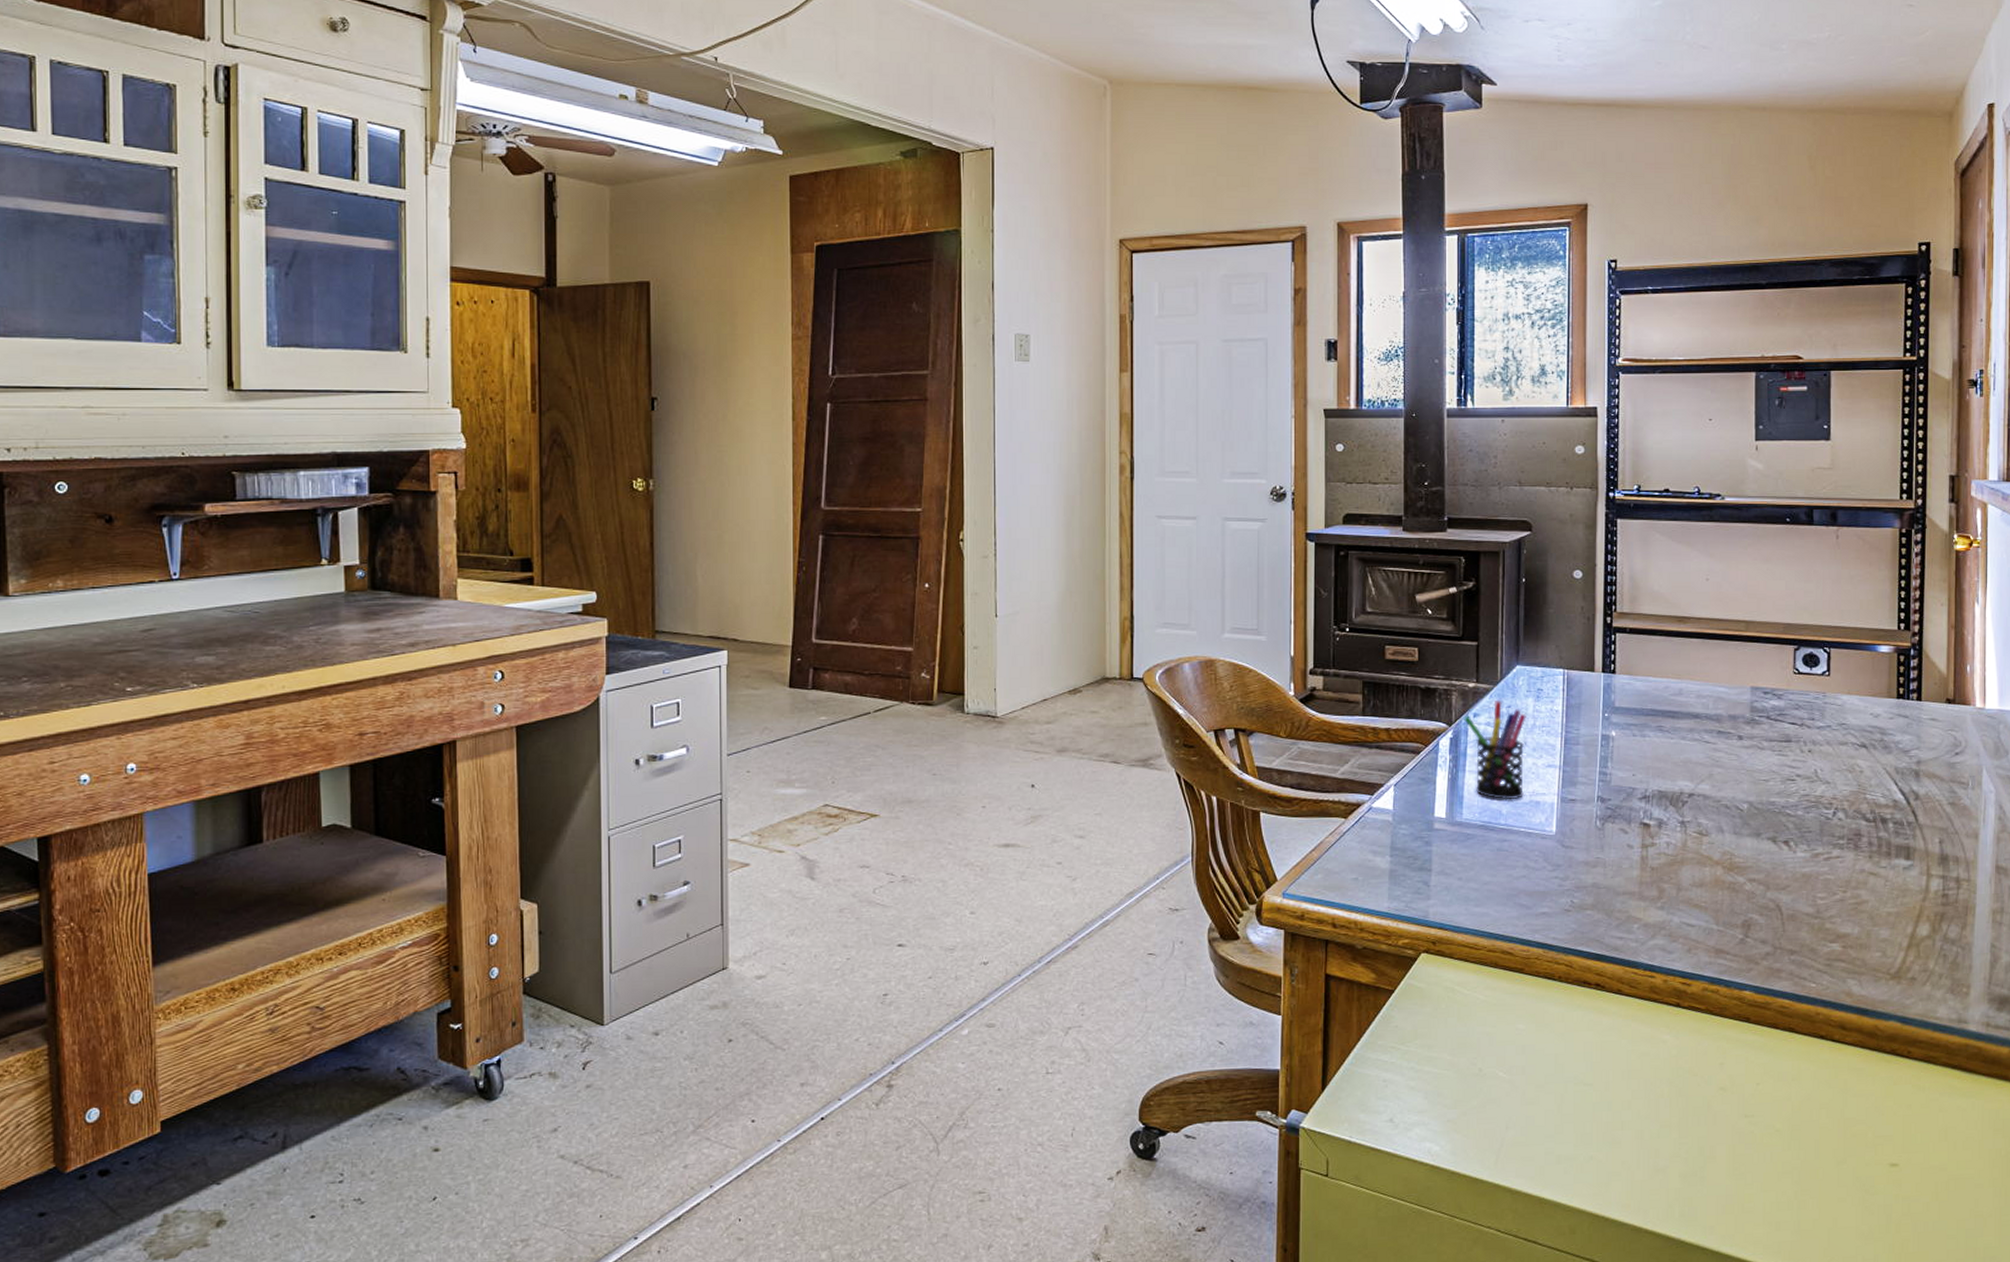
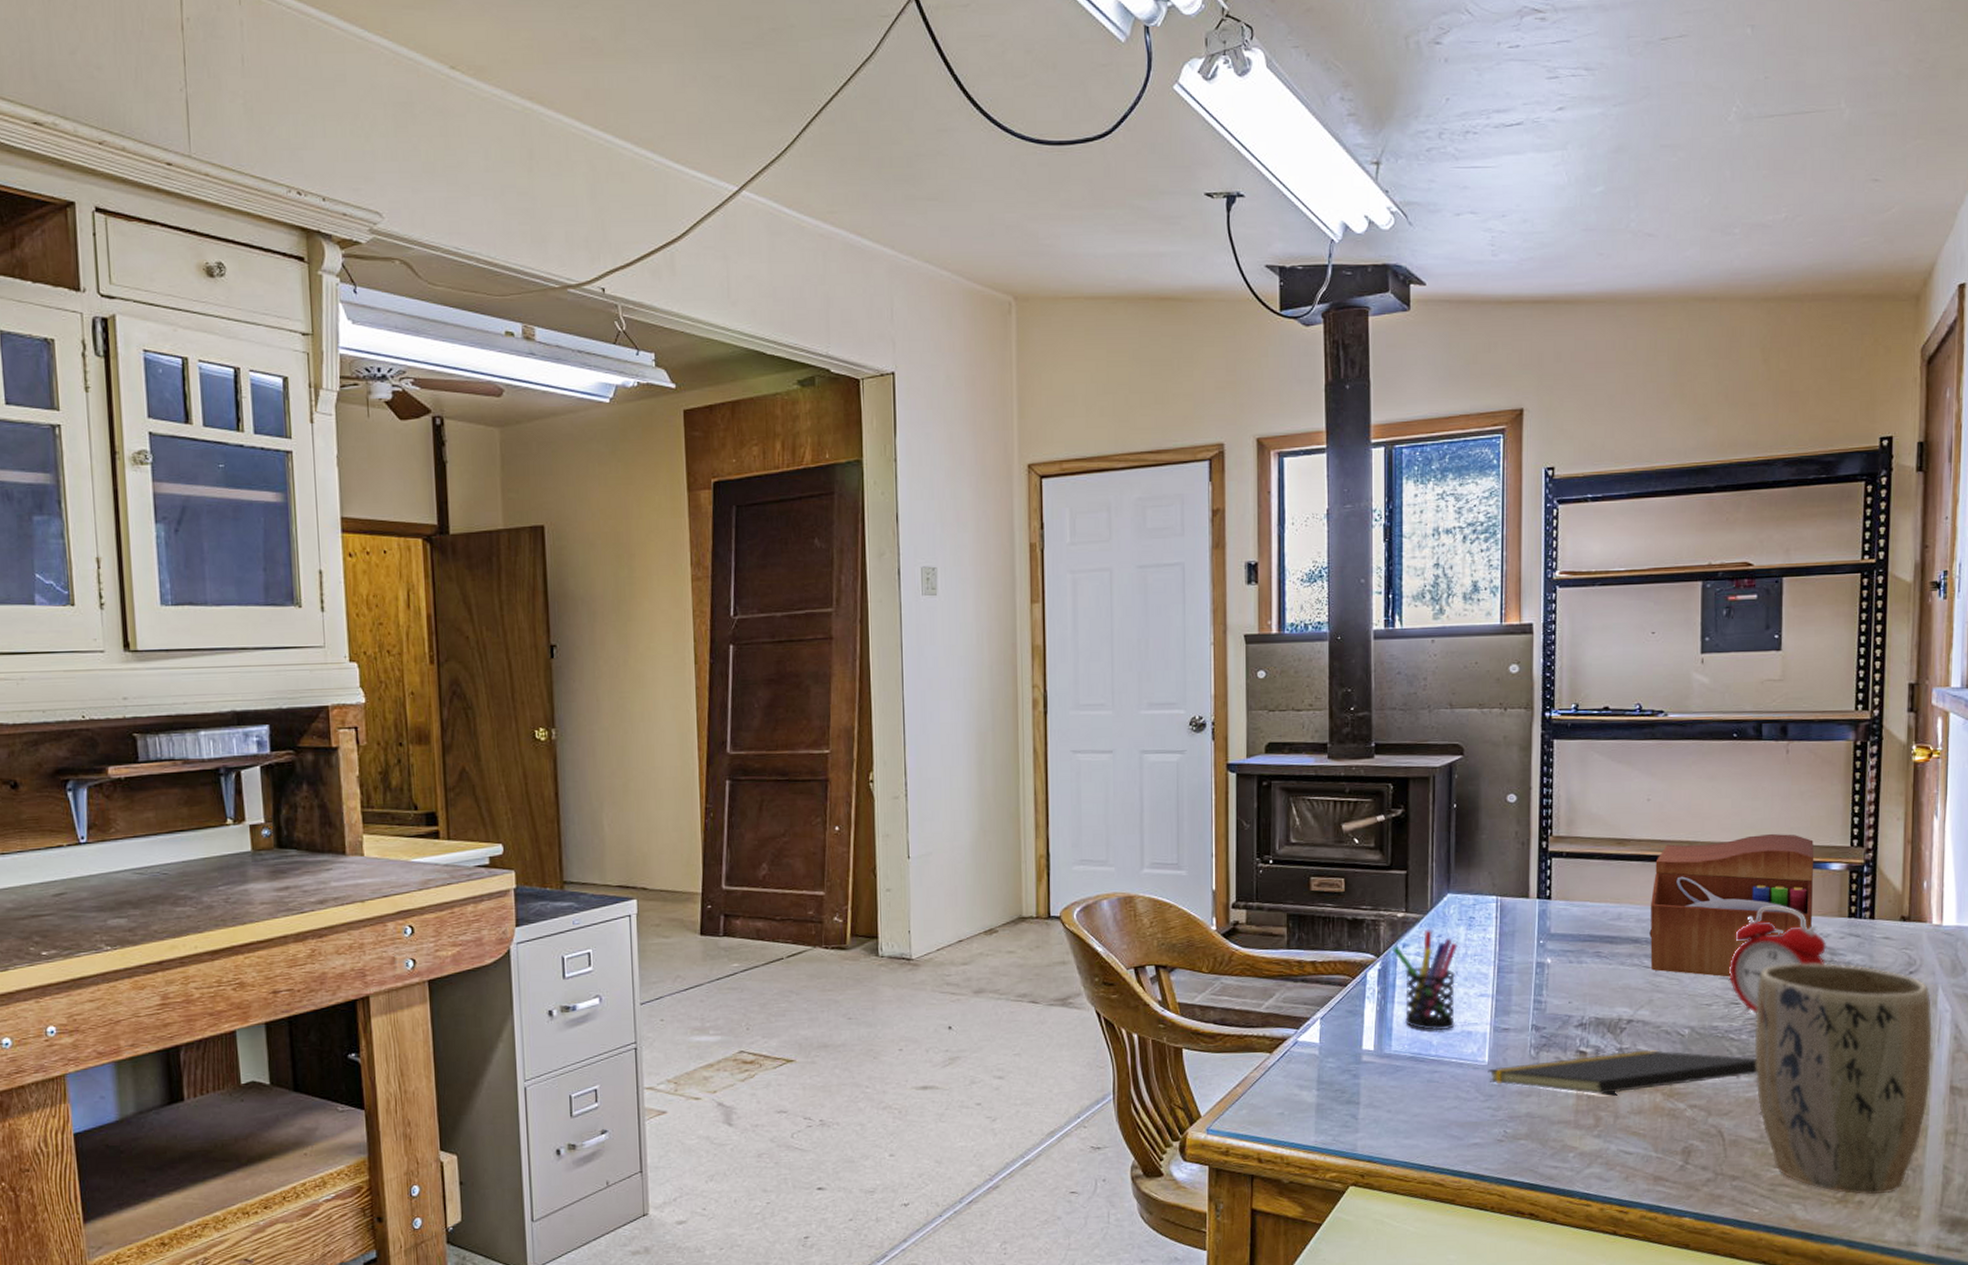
notepad: none [1555,823,1813,868] -> present [1488,1050,1757,1095]
sewing box: none [1709,615,1864,754] -> present [1649,833,1814,977]
alarm clock: none [1785,685,1876,790] -> present [1729,905,1826,1014]
plant pot: none [1810,742,1978,972] -> present [1754,963,1932,1195]

